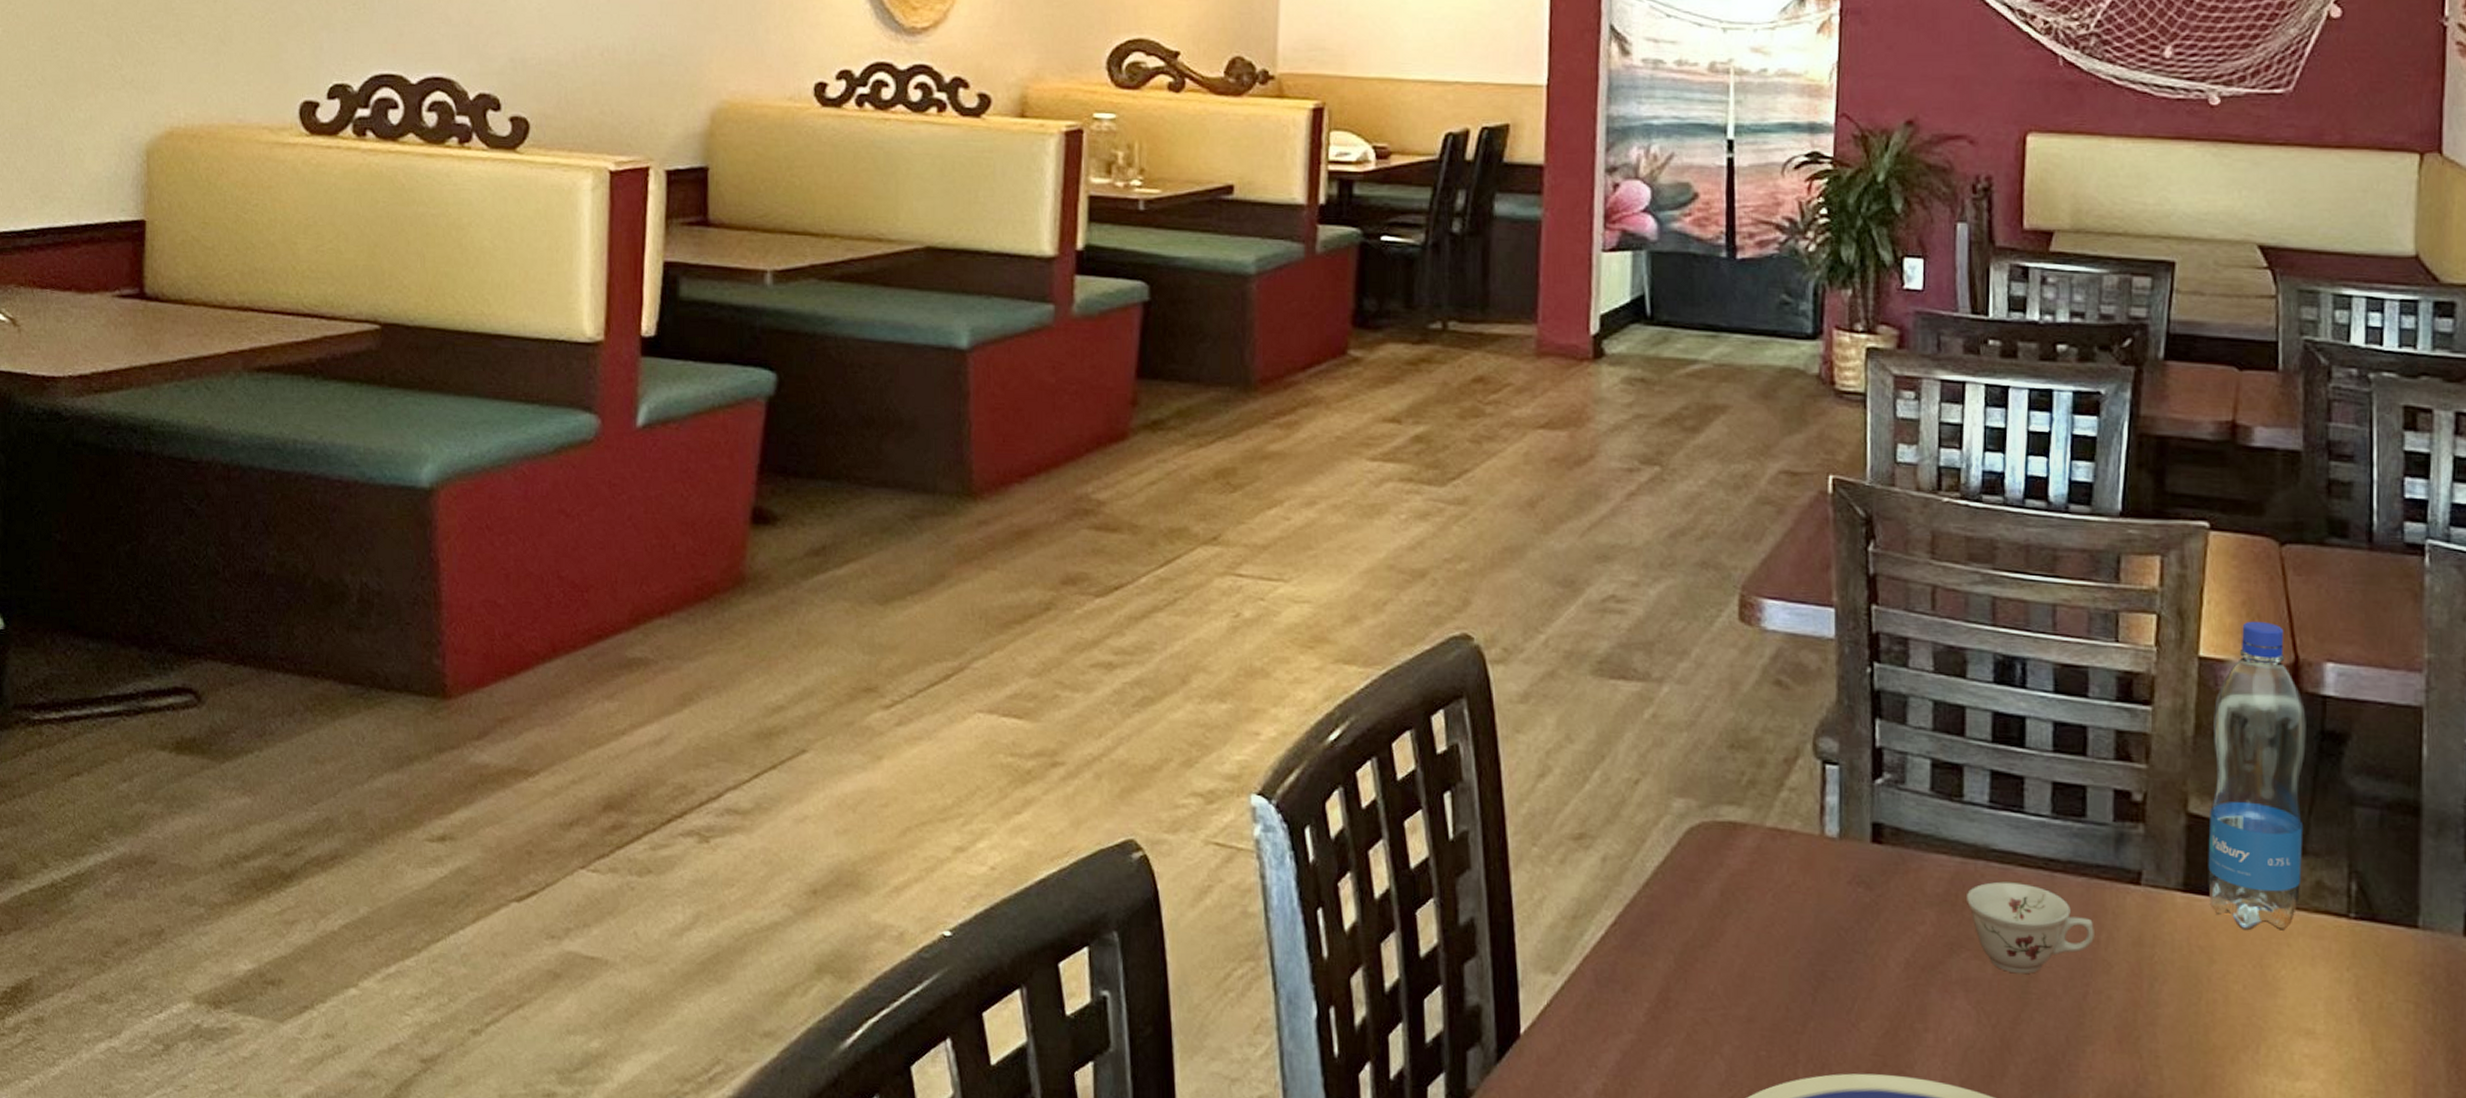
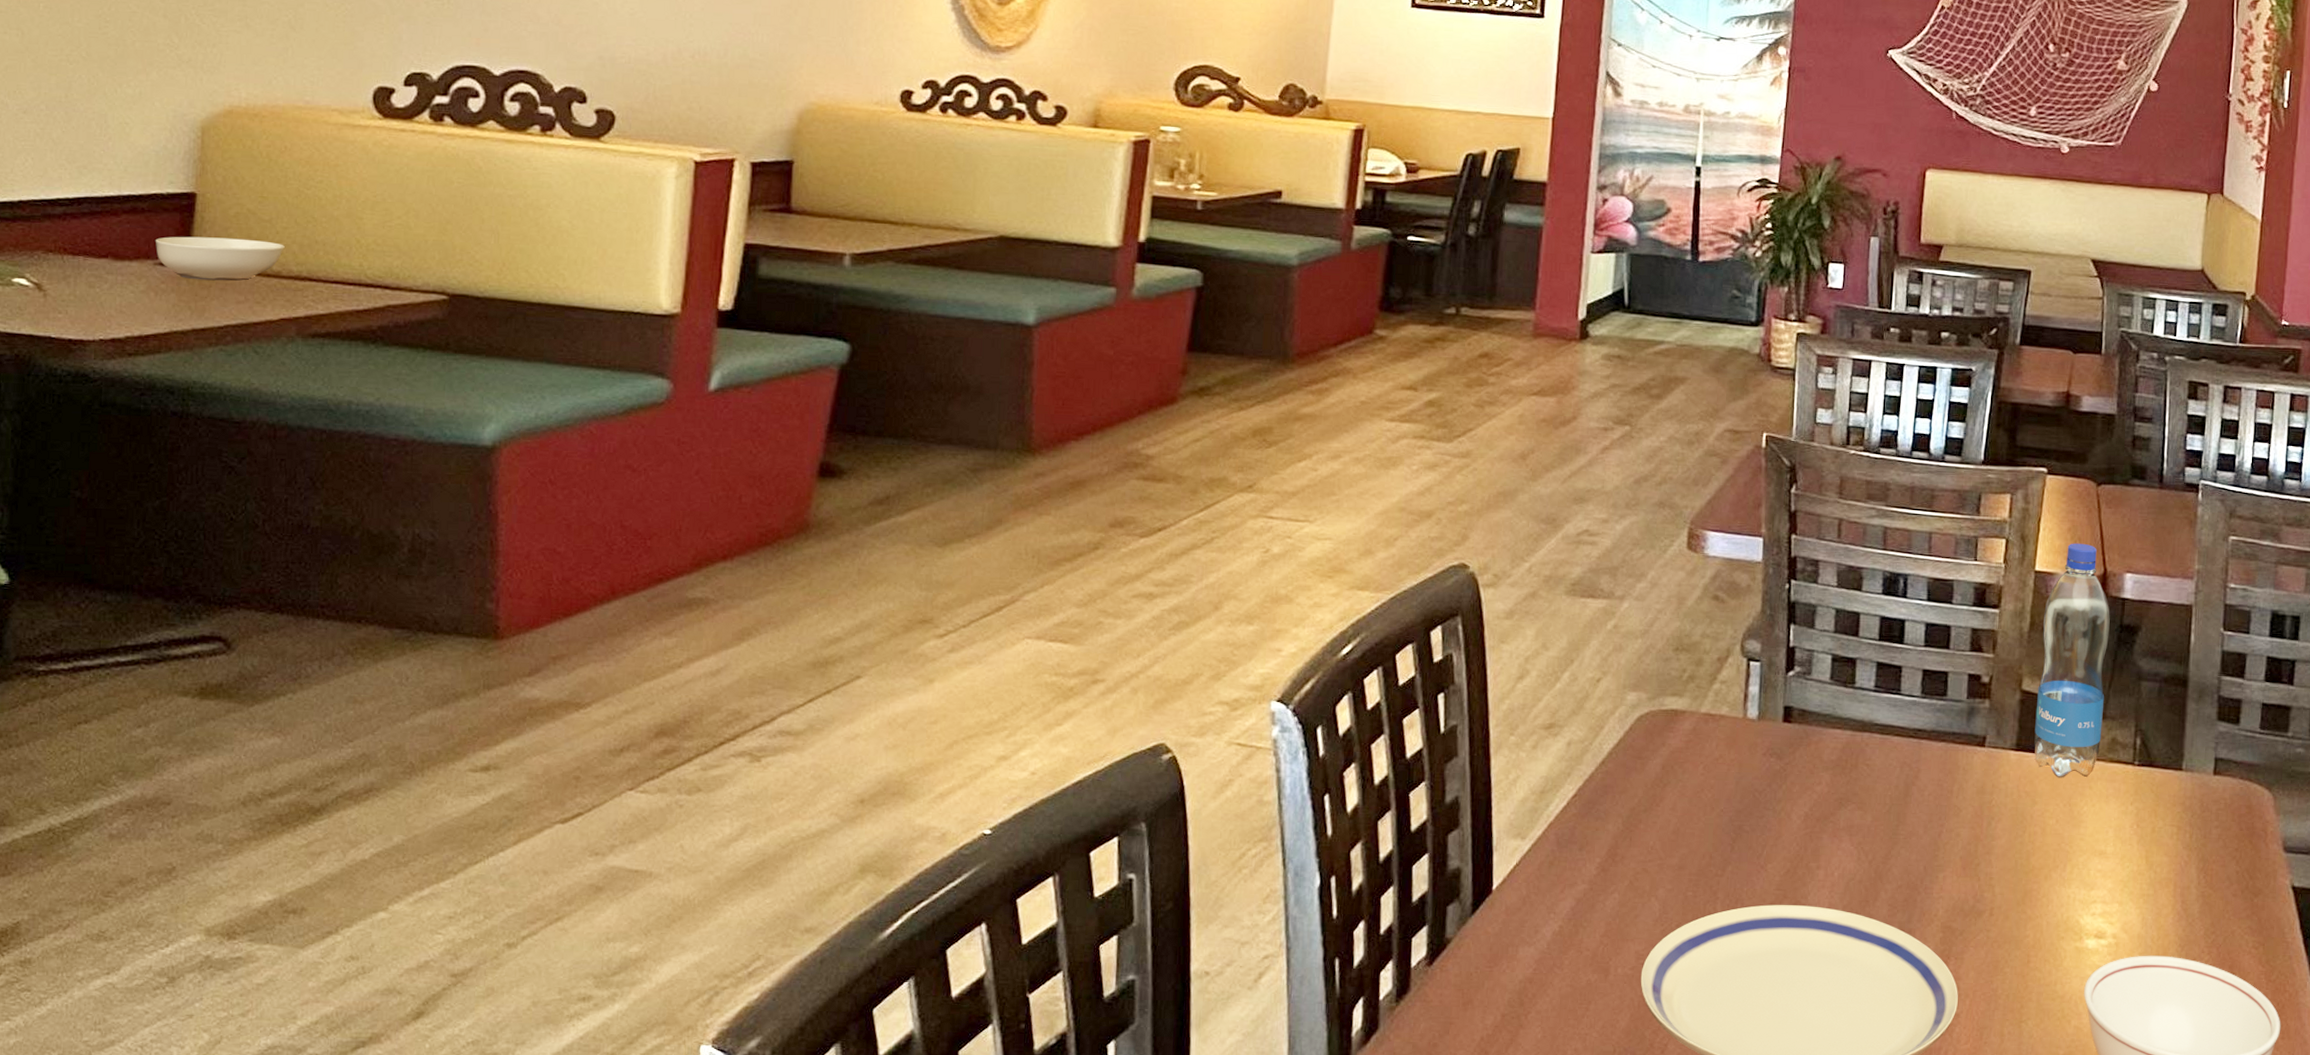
bowl: none [111,266,229,313] -> present [155,236,286,281]
teacup: present [1966,881,2094,974] -> none [1853,748,1949,820]

